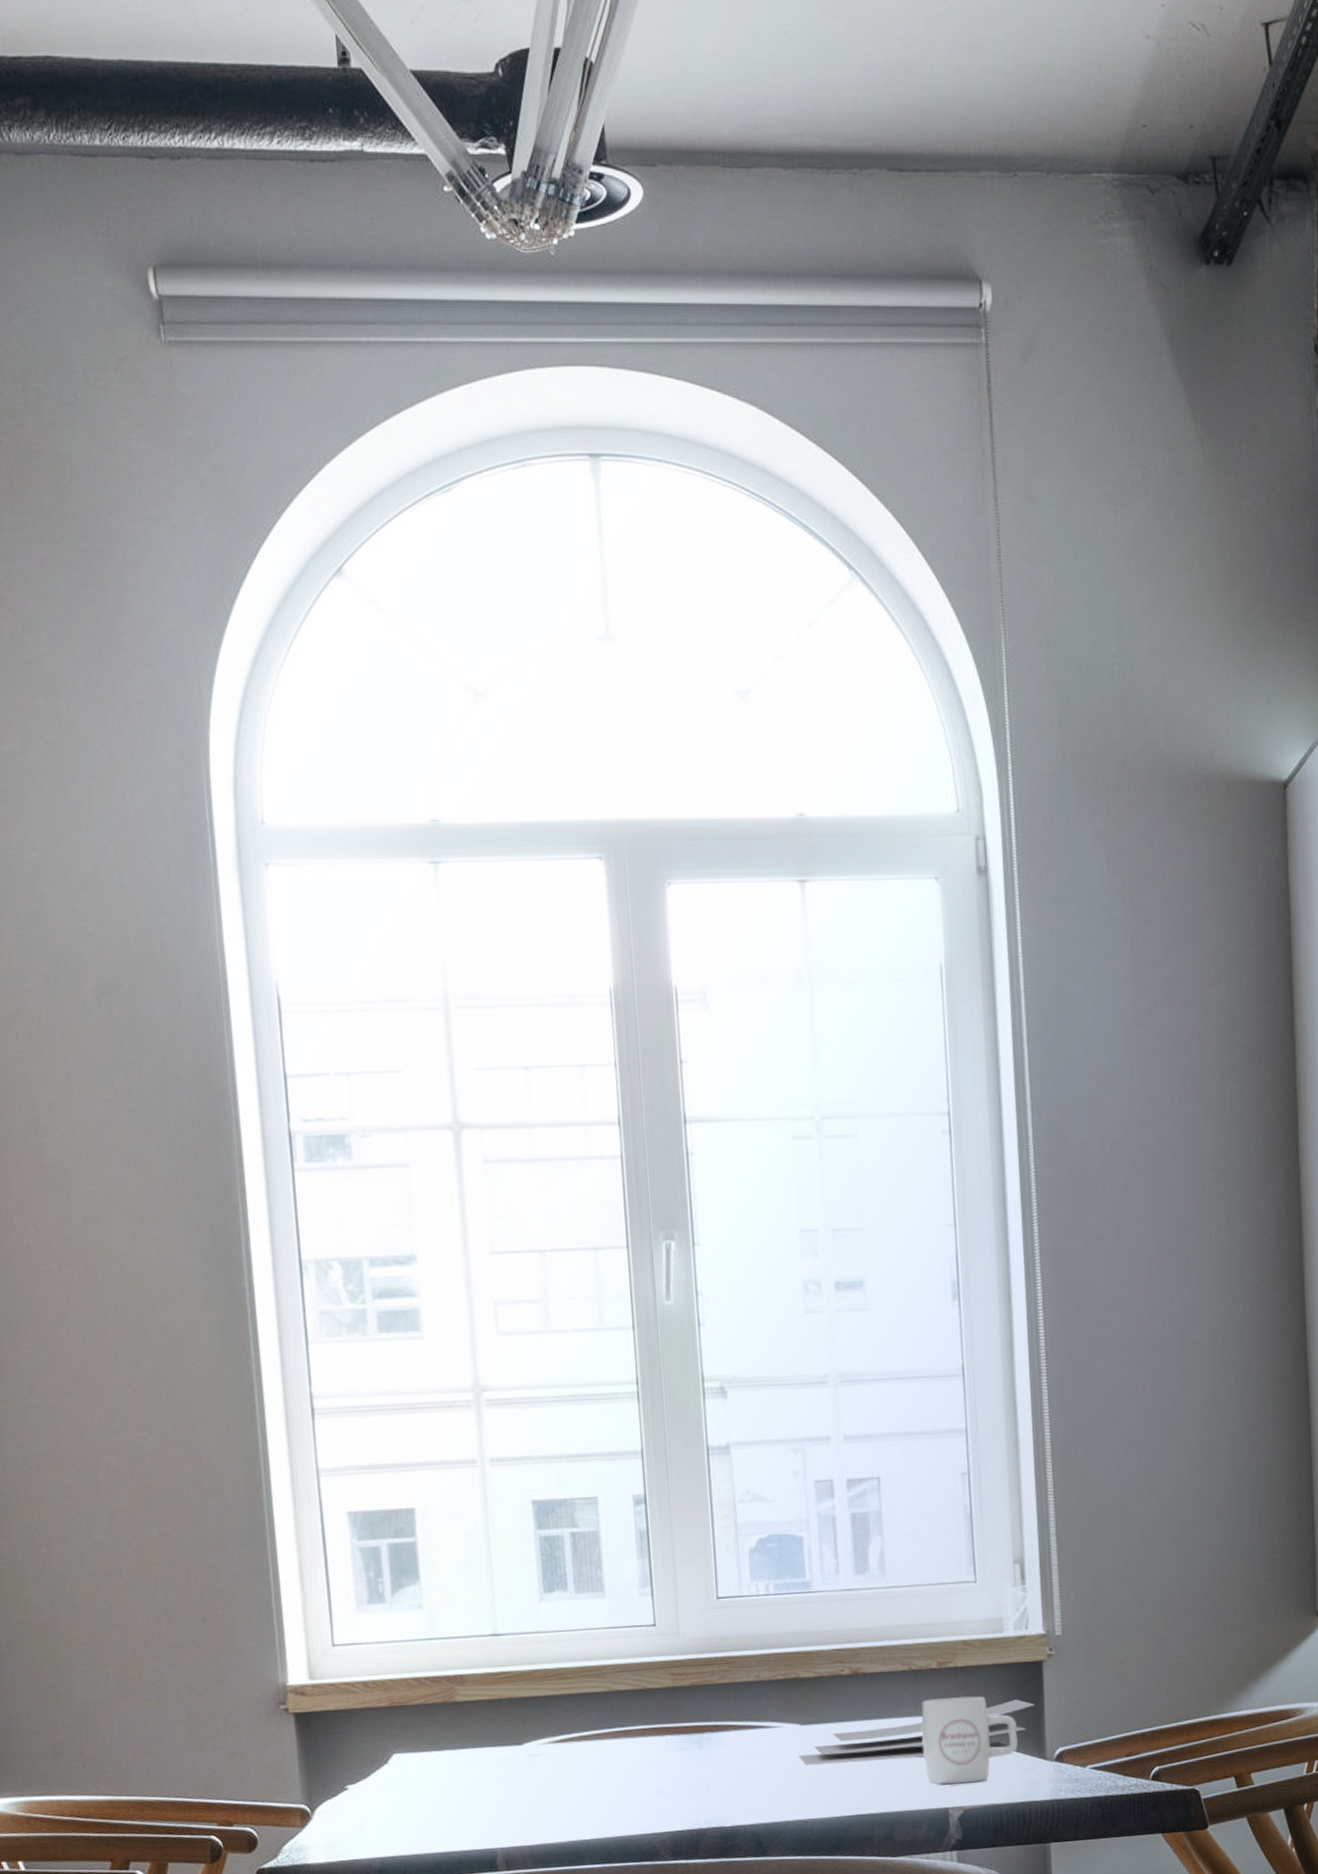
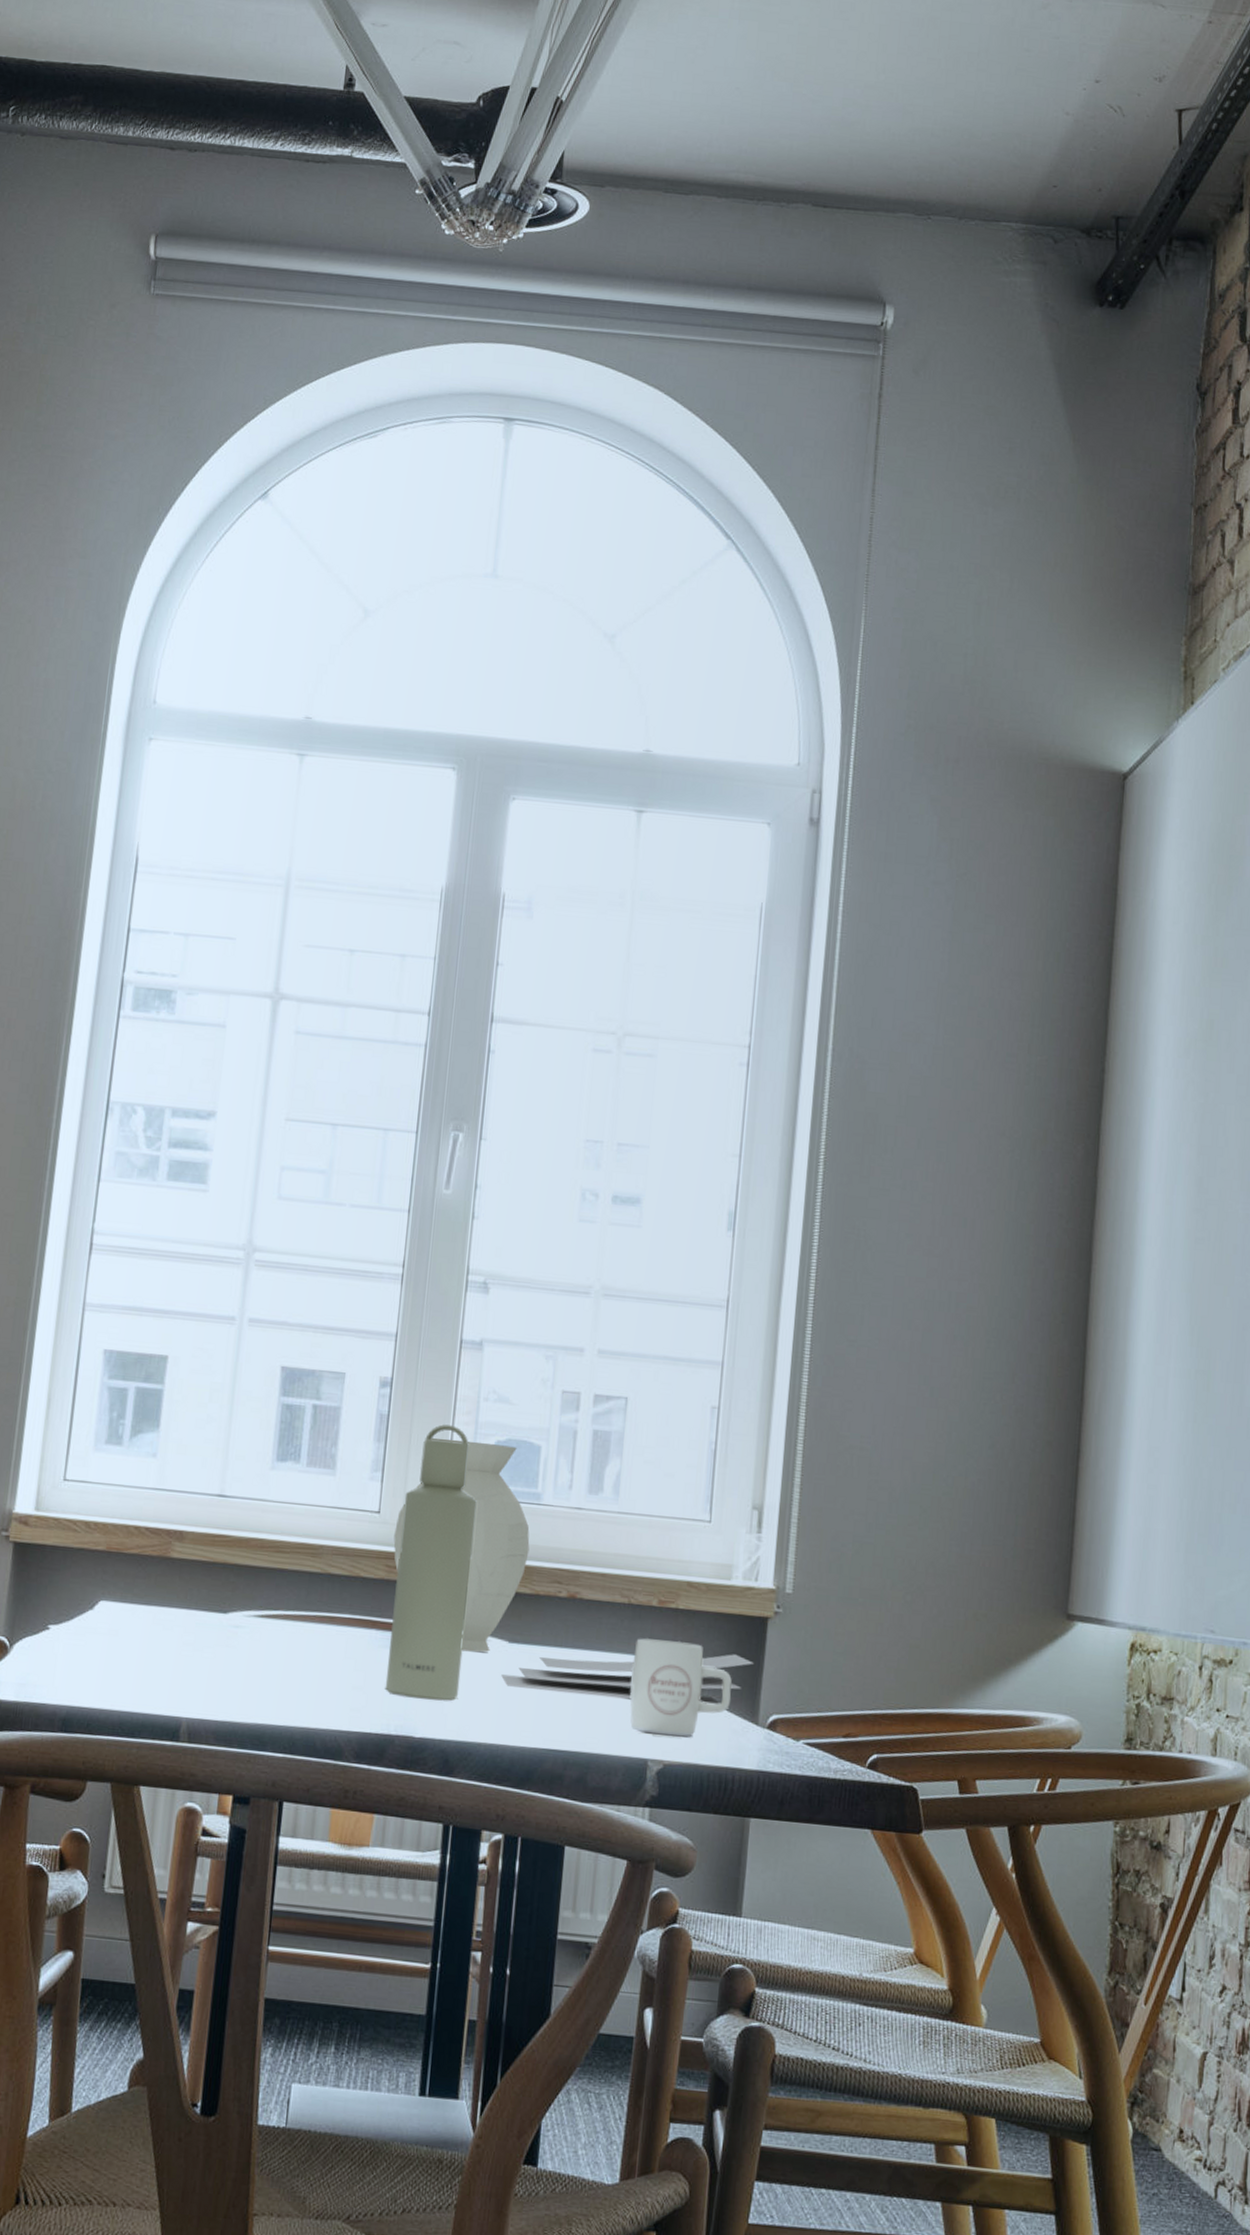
vase: none [673,1541,807,1741] -> present [393,1438,530,1653]
bottle: none [677,1531,761,1793] -> present [385,1424,477,1701]

